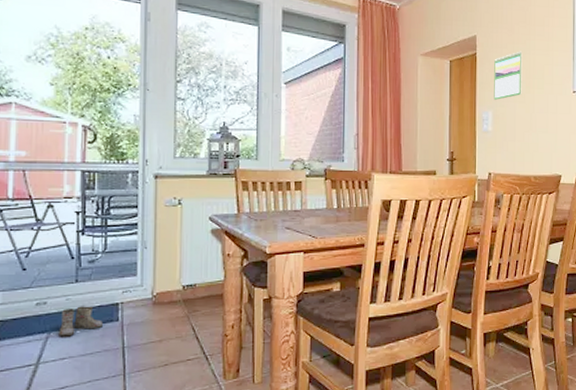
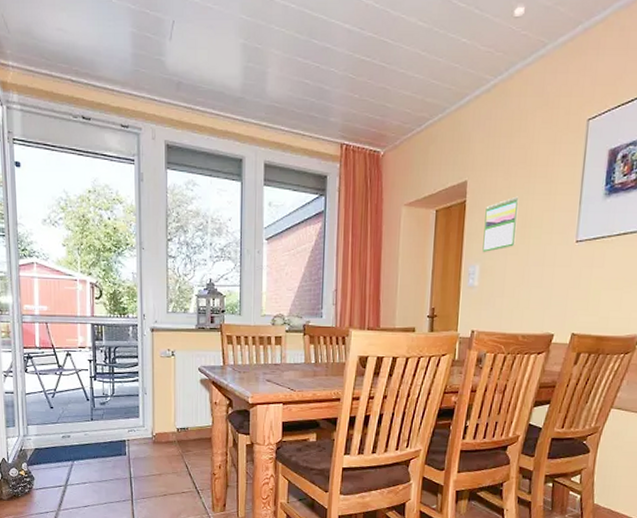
boots: present [52,306,103,337] -> none [76,440,114,466]

